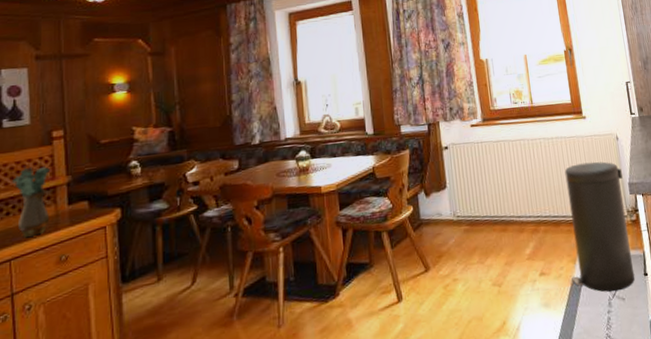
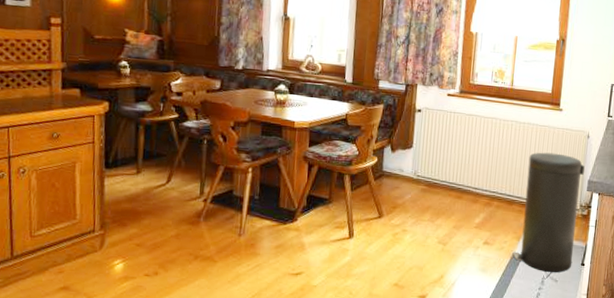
vase: present [12,166,50,238] -> none [12,45,47,111]

